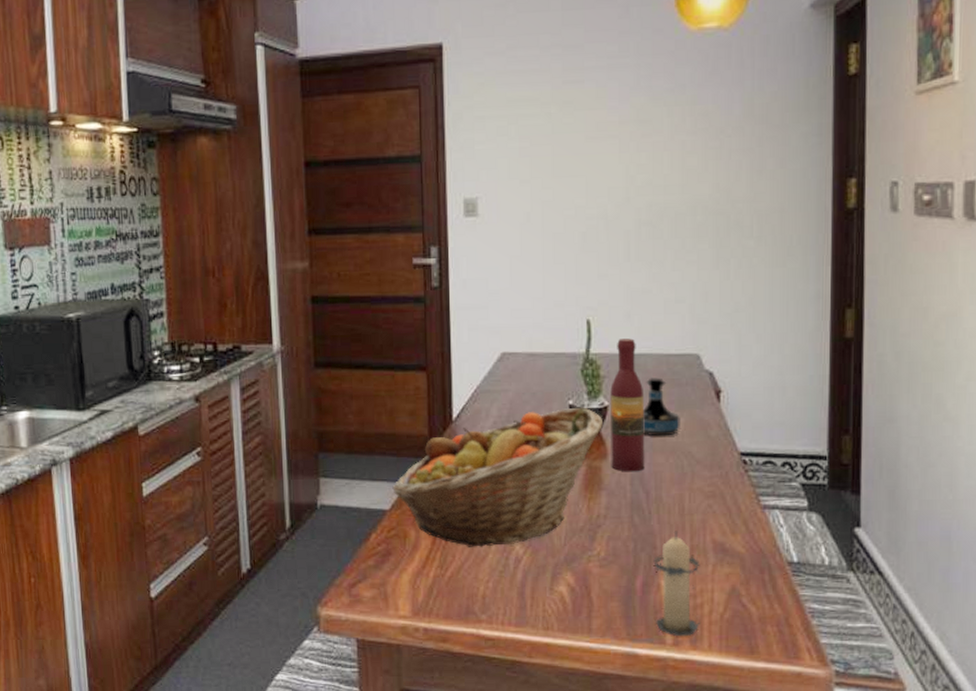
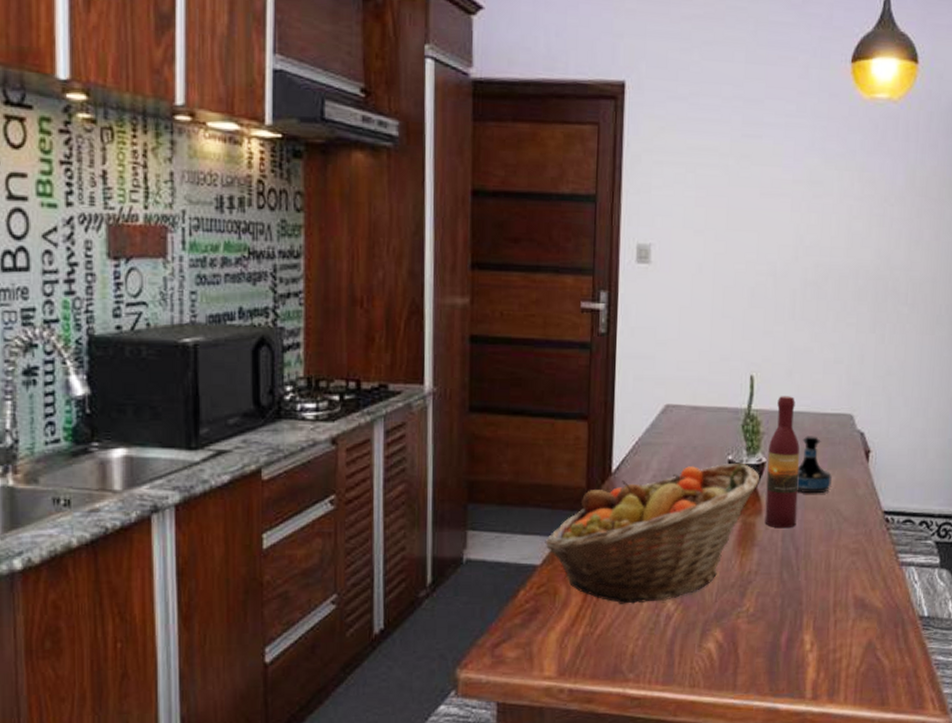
candle: present [653,530,700,637] -> none [796,586,842,691]

